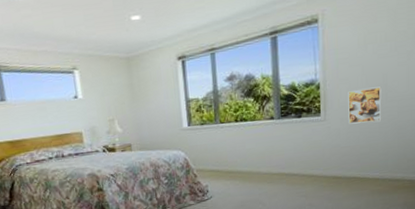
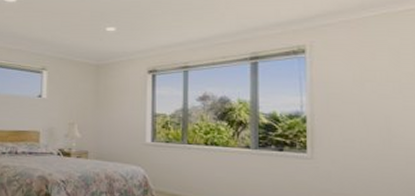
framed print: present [348,86,382,124] -> none [341,129,385,171]

